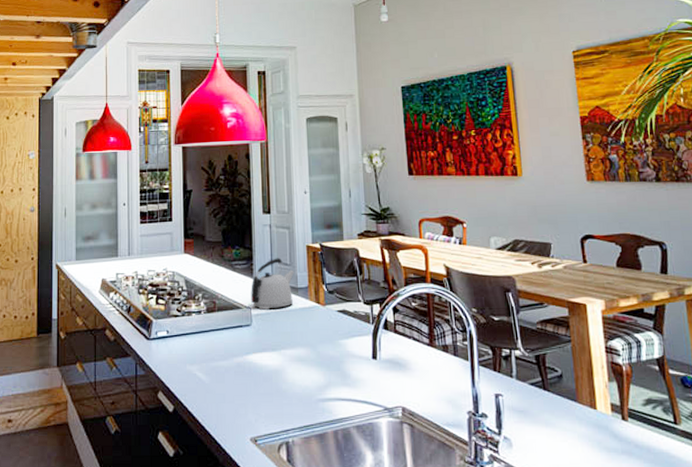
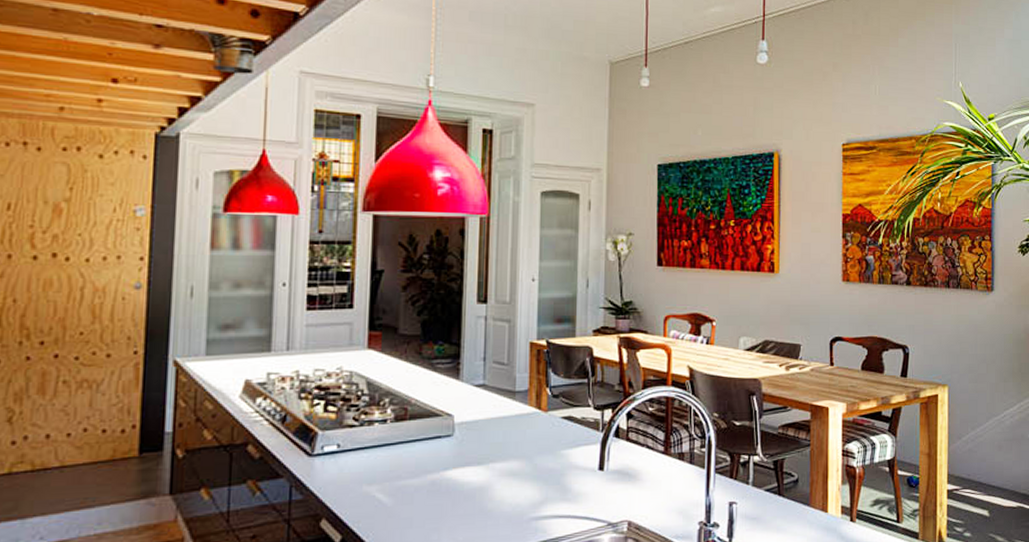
kettle: present [251,258,295,310] -> none [455,356,513,417]

